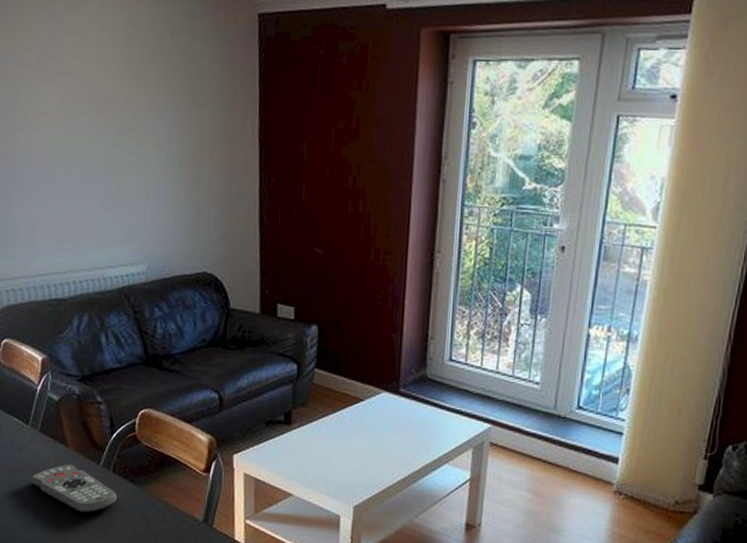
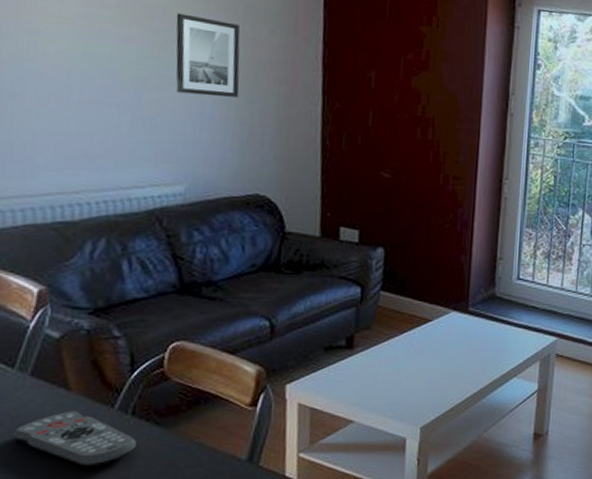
wall art: none [134,100,188,179] -> present [176,13,241,98]

